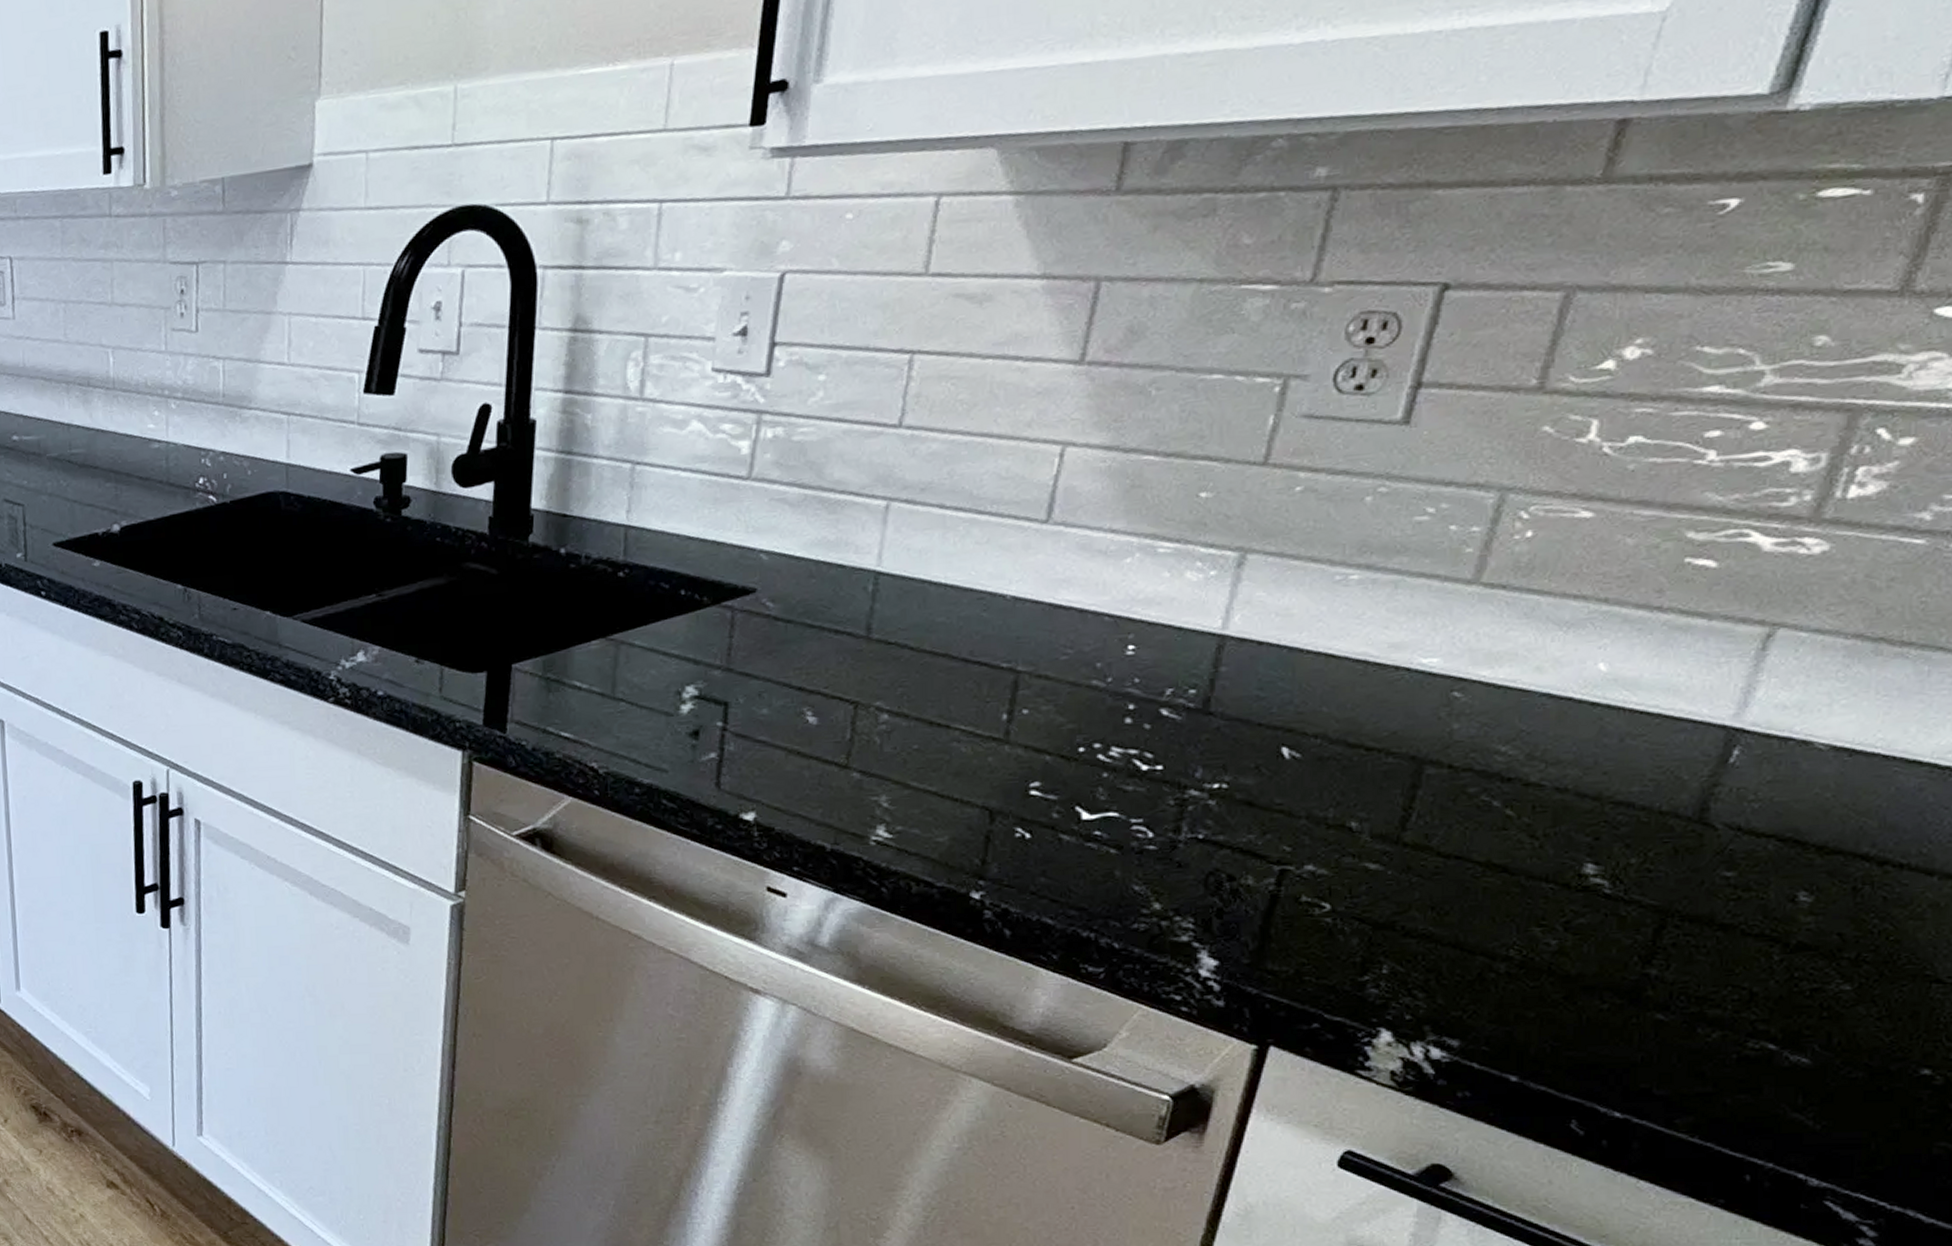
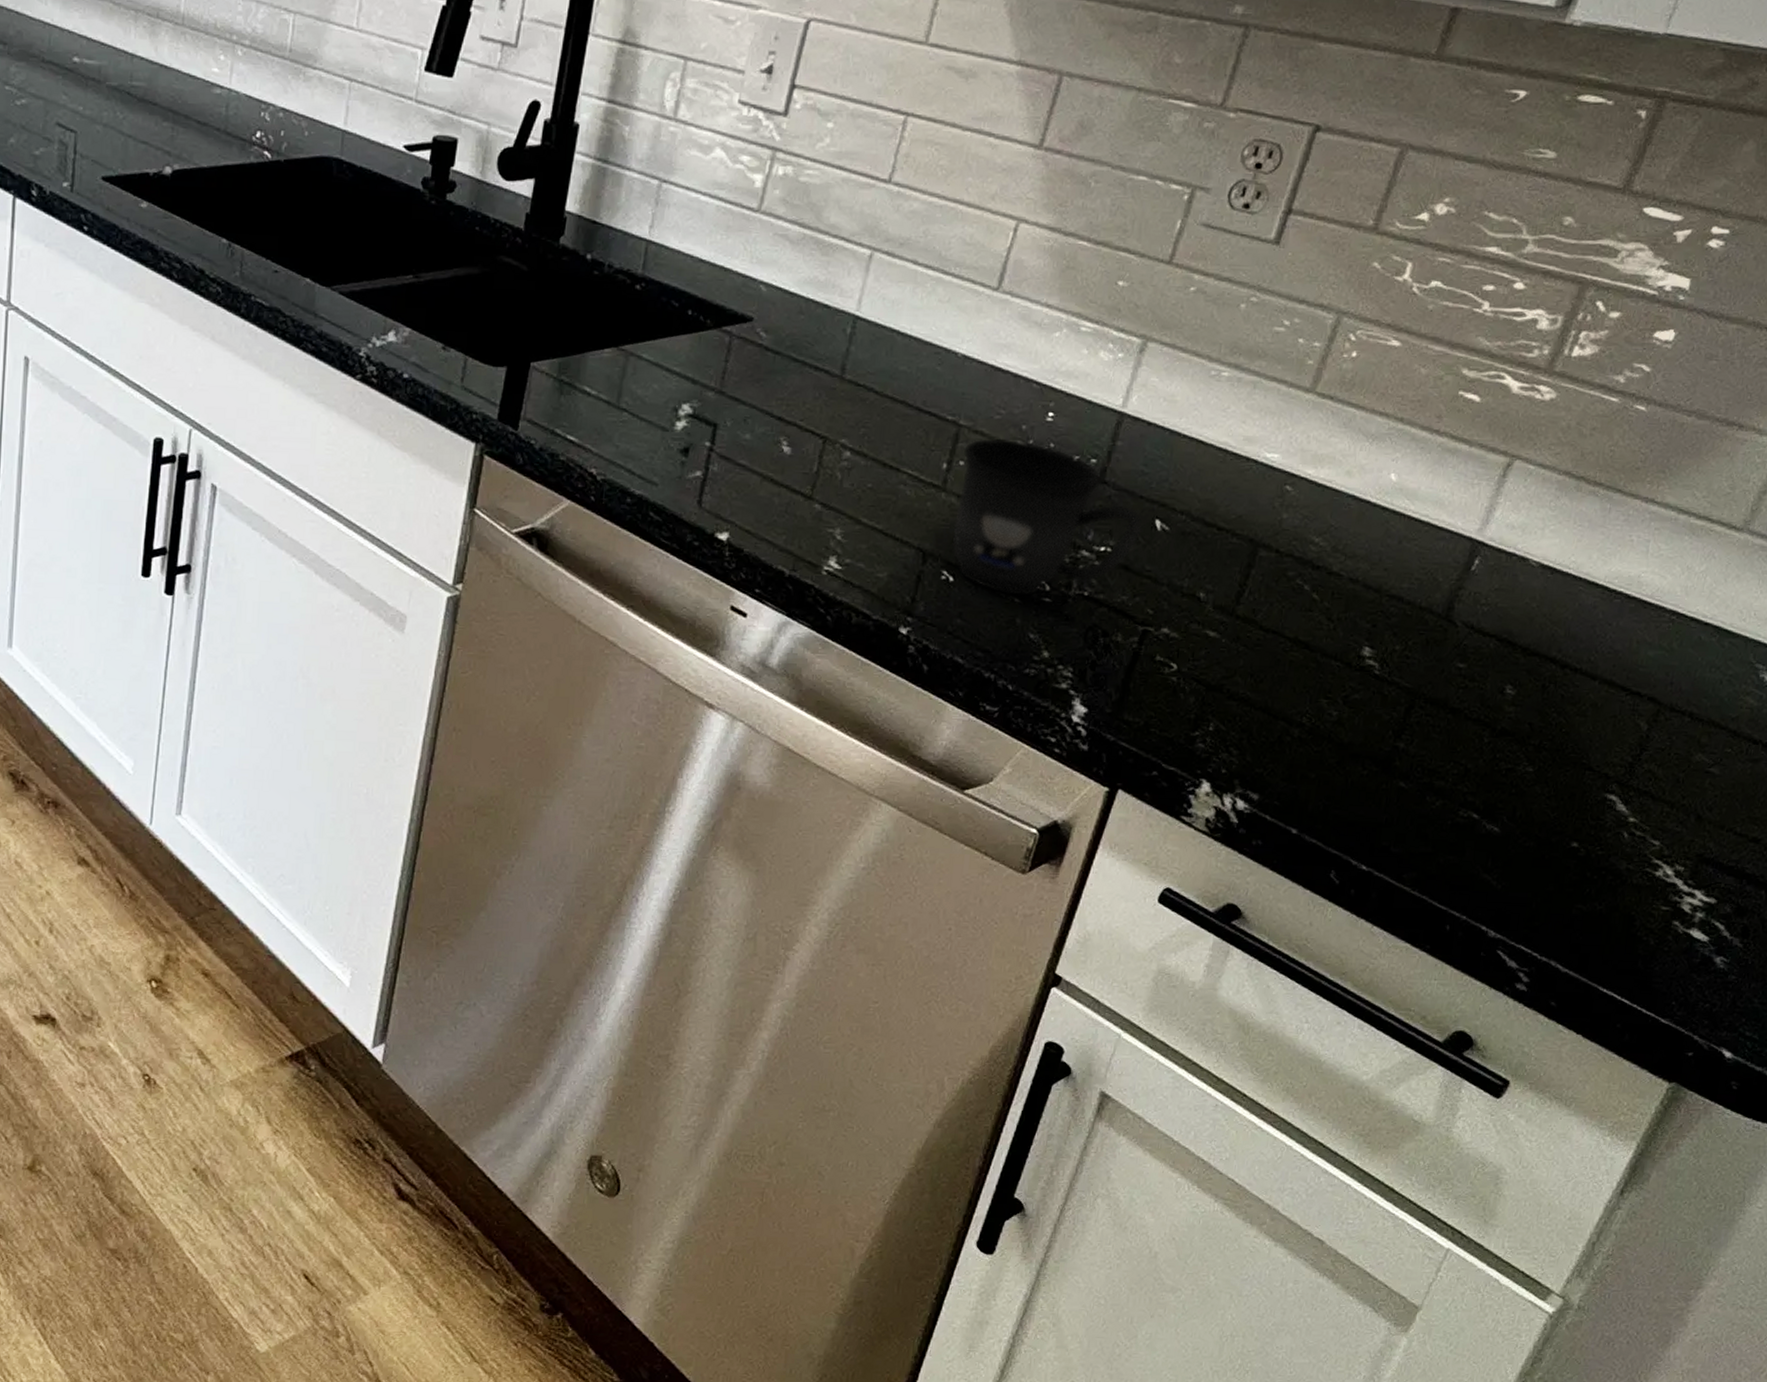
mug: none [1022,678,1266,847] -> present [951,437,1144,597]

